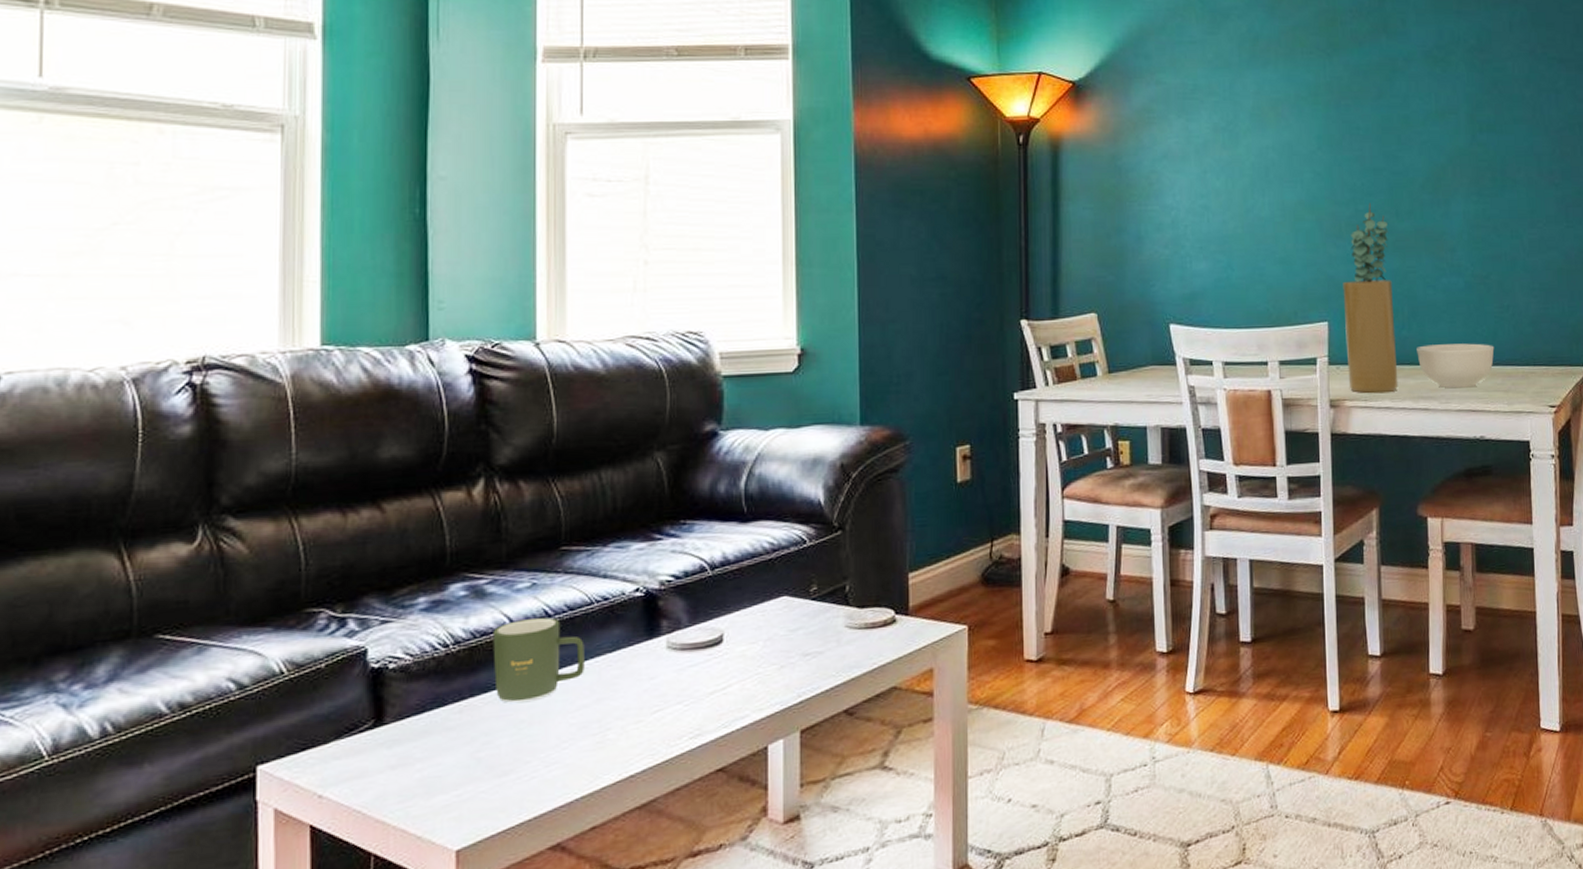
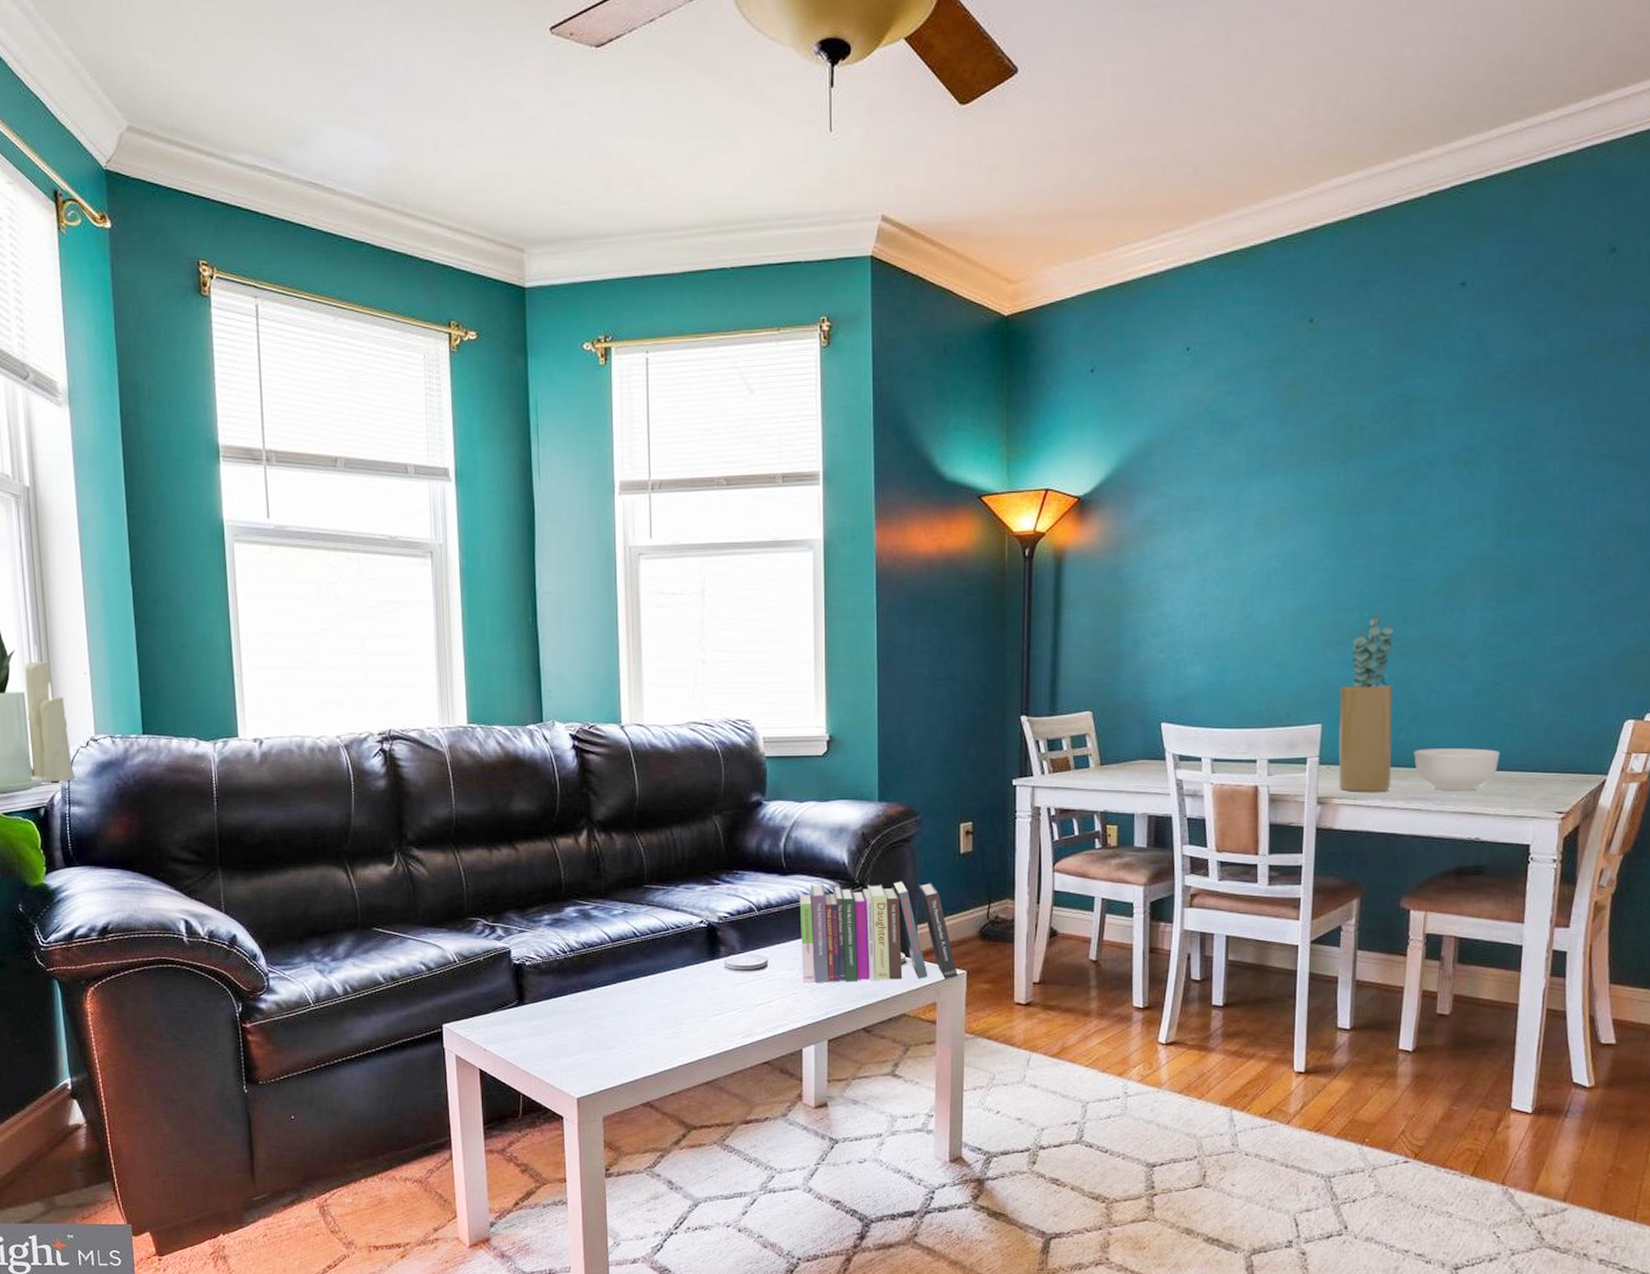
mug: present [493,617,584,704] -> none [597,936,664,999]
books: none [764,519,957,658] -> present [799,881,957,983]

